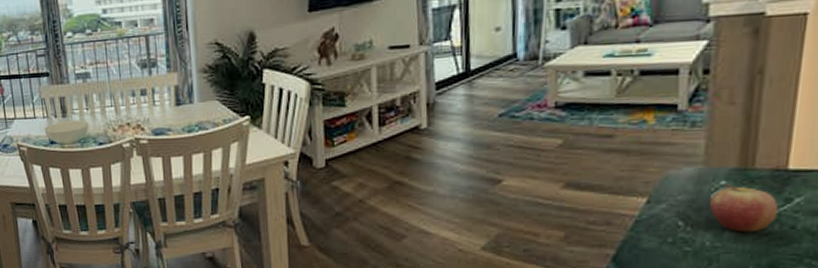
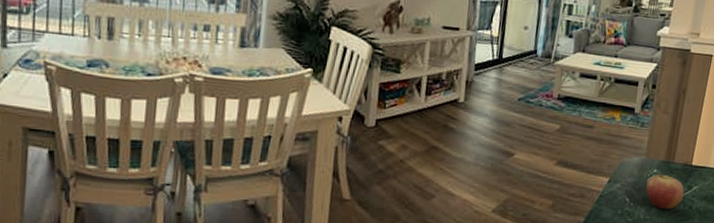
bowl: present [44,119,89,145] -> none [82,43,139,71]

